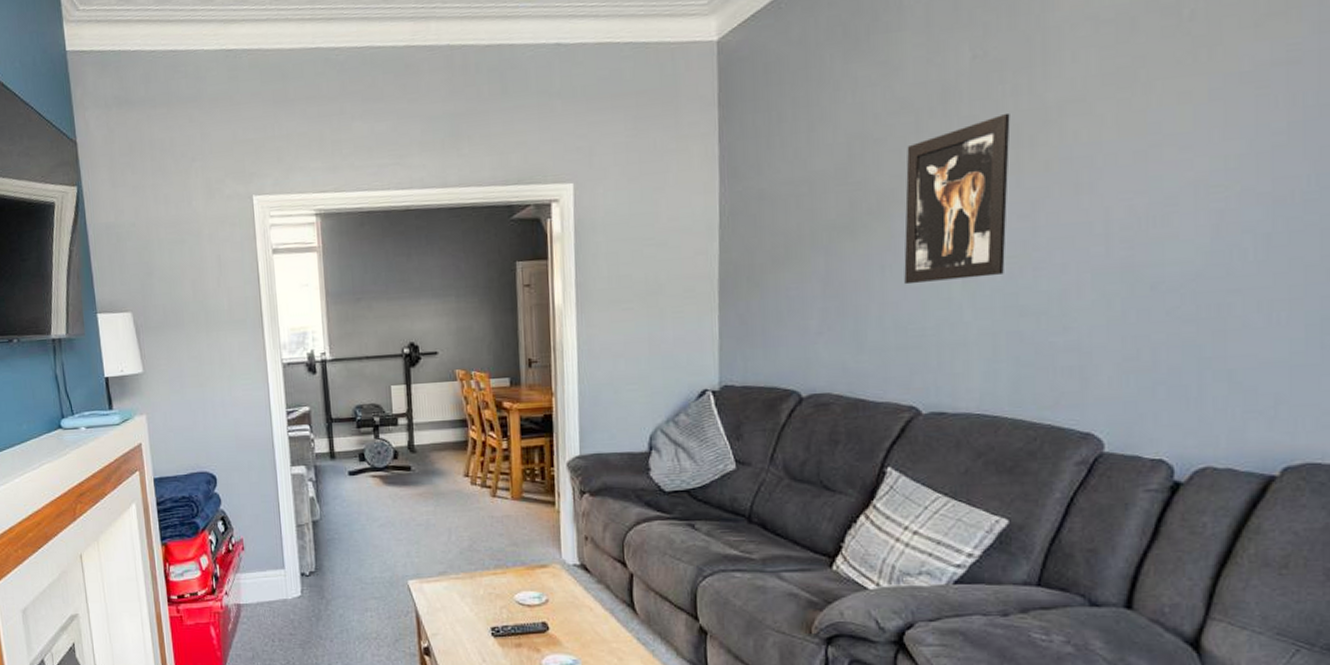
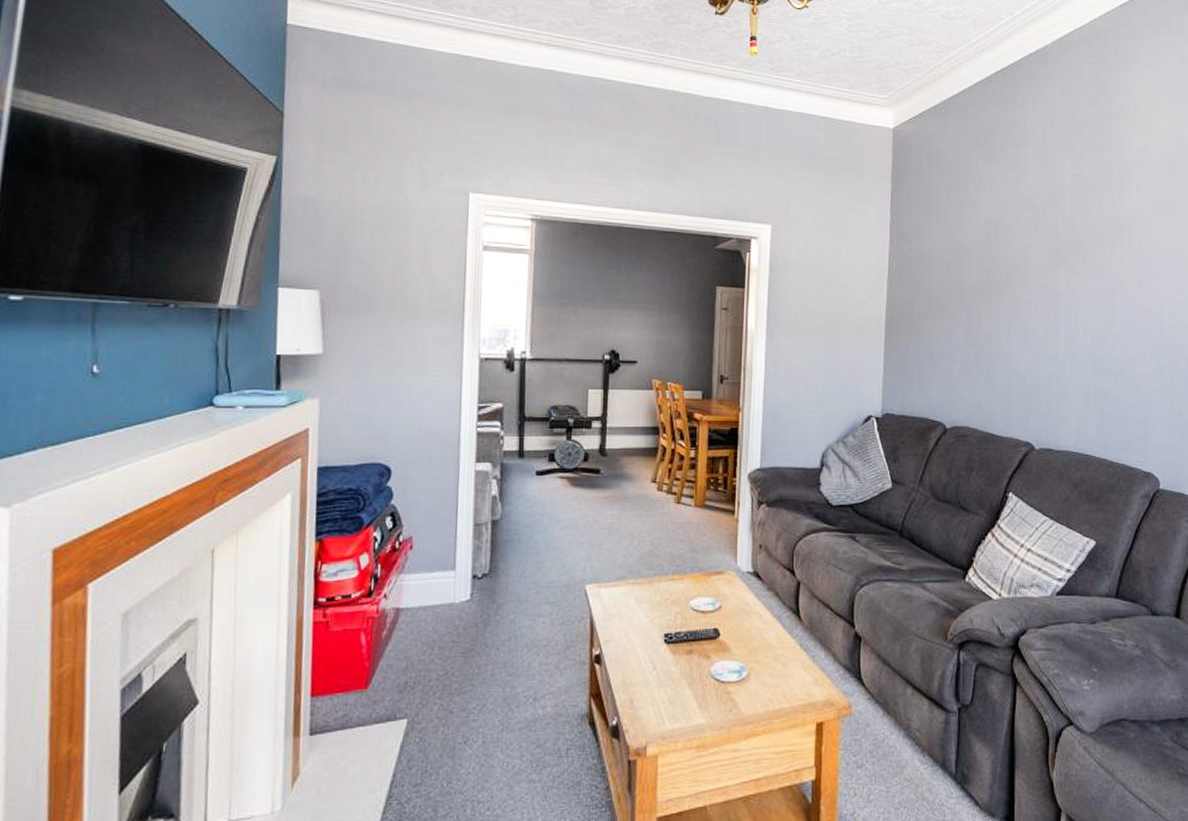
wall art: present [904,112,1010,285] -> none [1024,219,1098,343]

